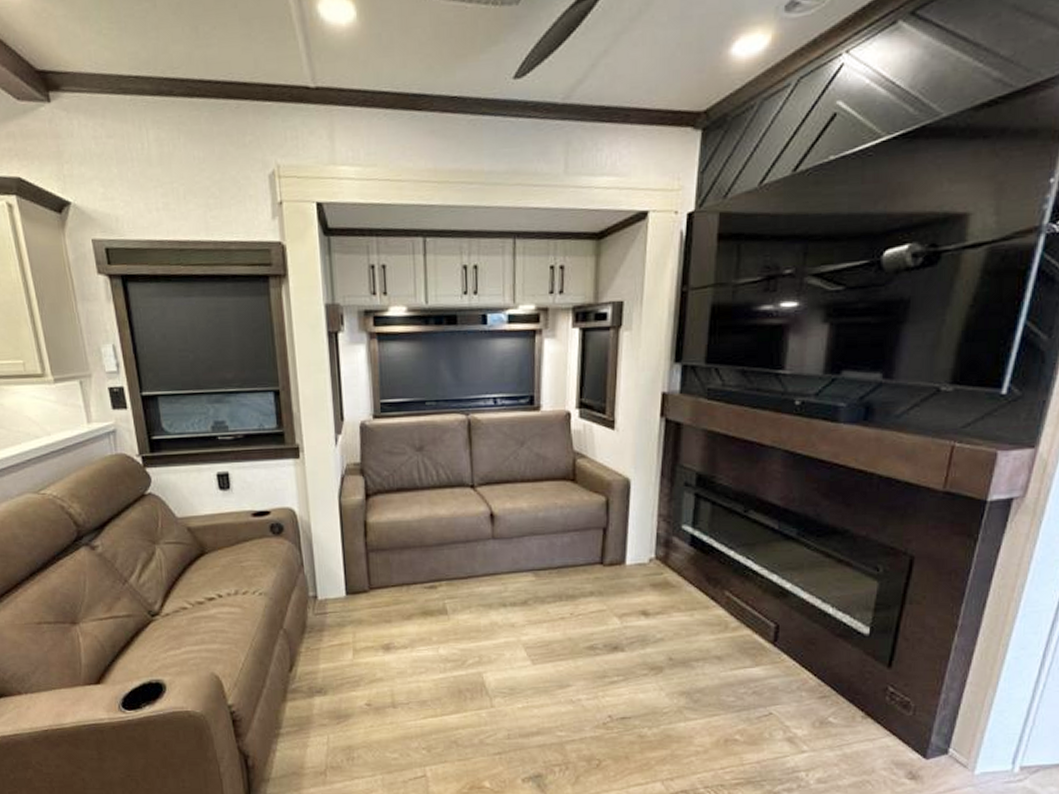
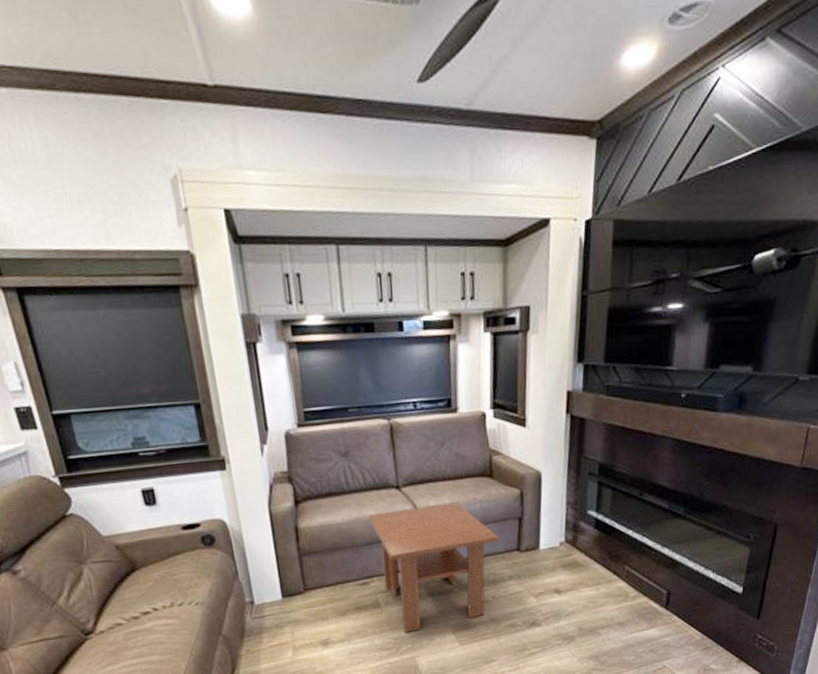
coffee table: none [440,506,580,644] -> present [368,502,499,633]

